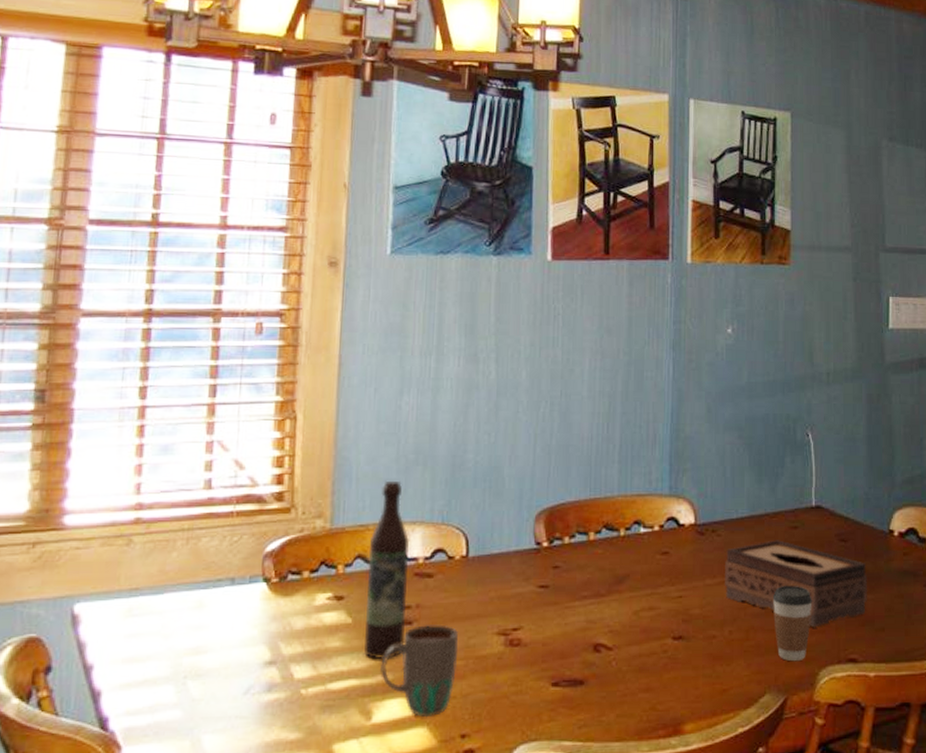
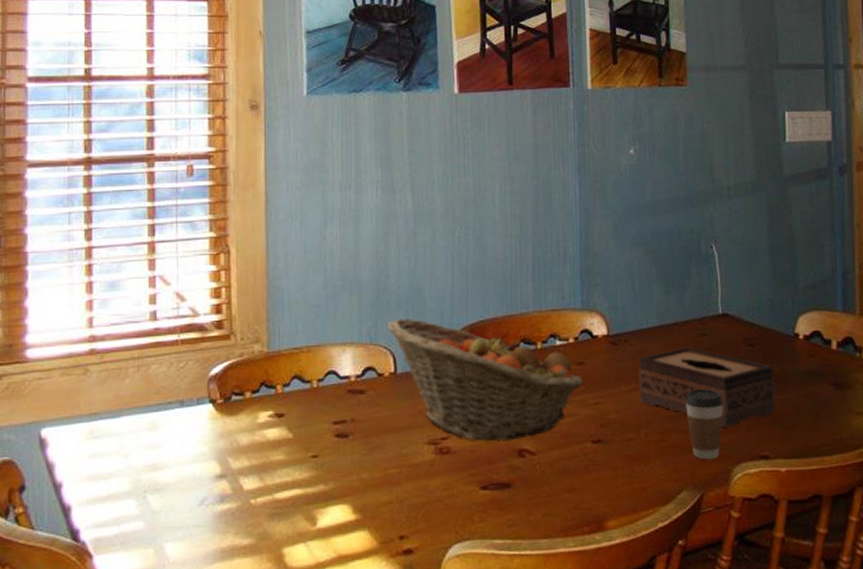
wine bottle: present [364,480,410,660] -> none [305,305,342,470]
mug: present [381,624,458,718] -> none [322,436,392,522]
fruit basket: none [462,498,667,634] -> present [388,319,583,441]

